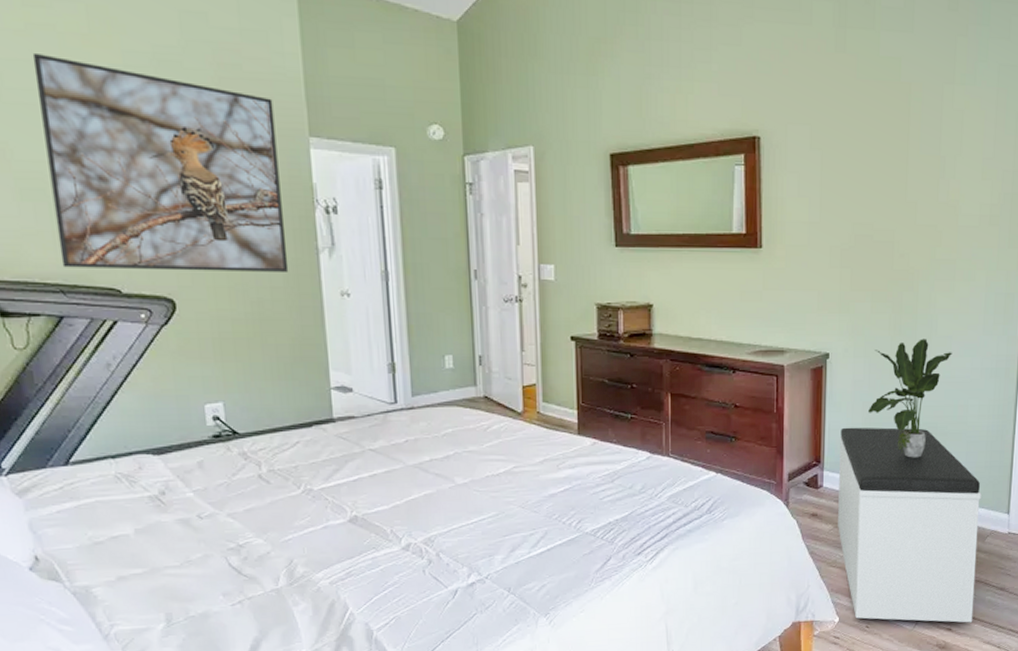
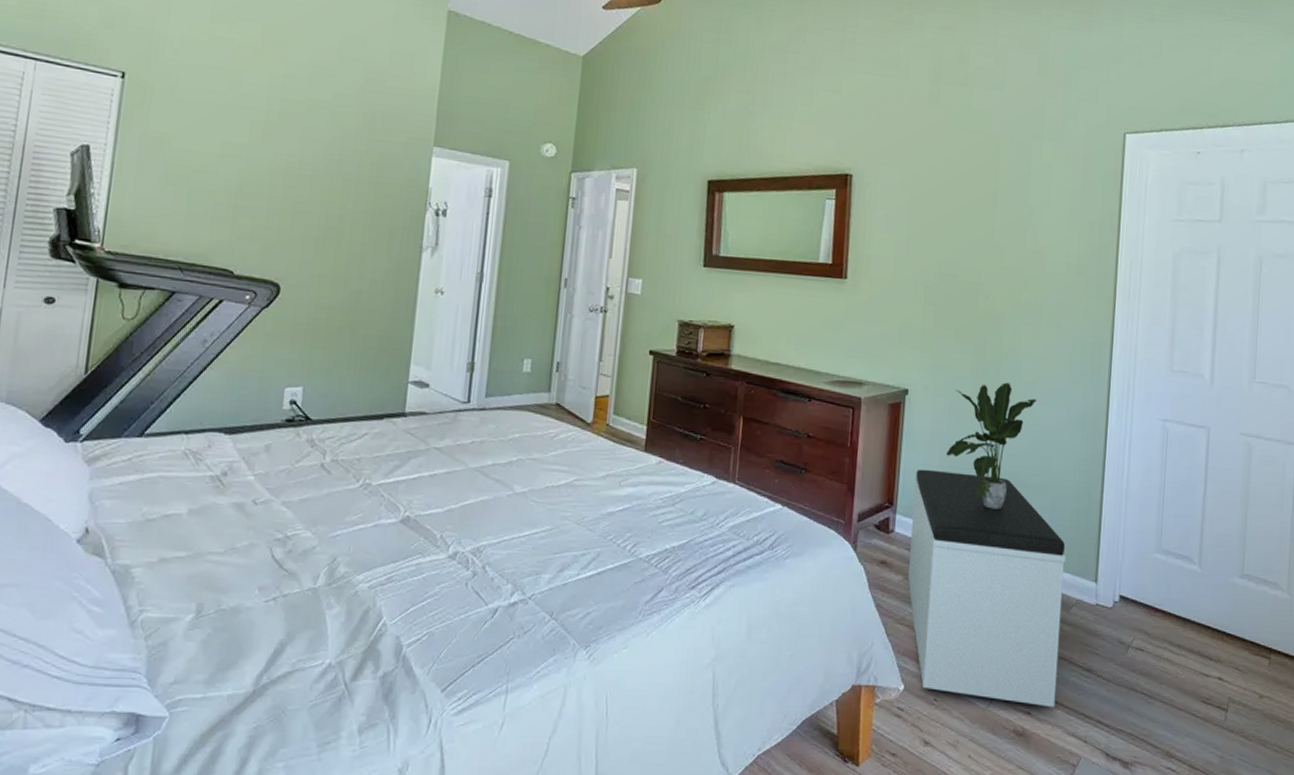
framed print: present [32,54,289,272] -> none [186,61,407,267]

